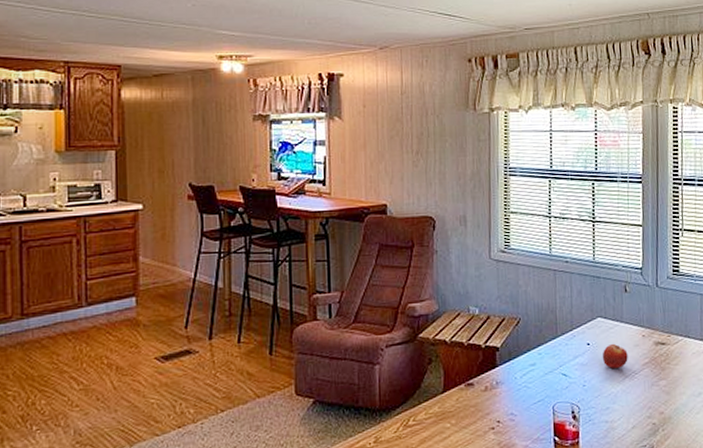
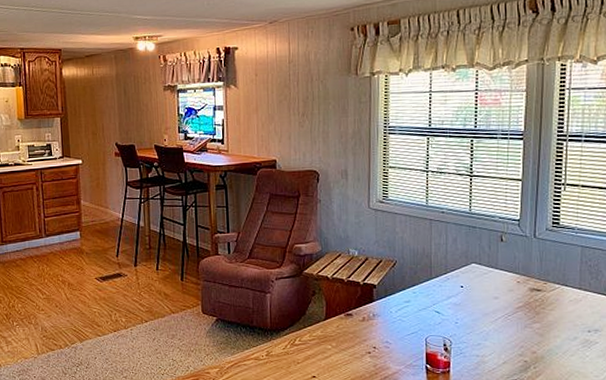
fruit: present [602,343,628,369] -> none [475,287,502,310]

